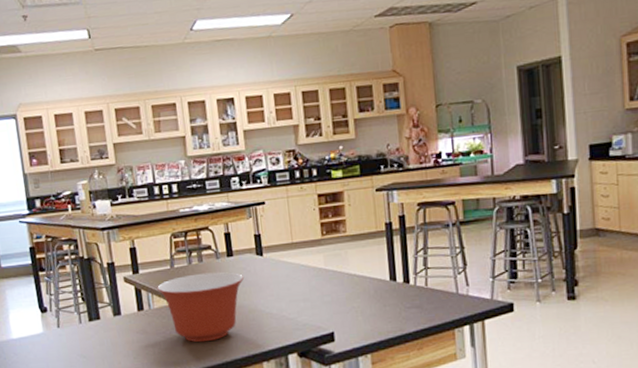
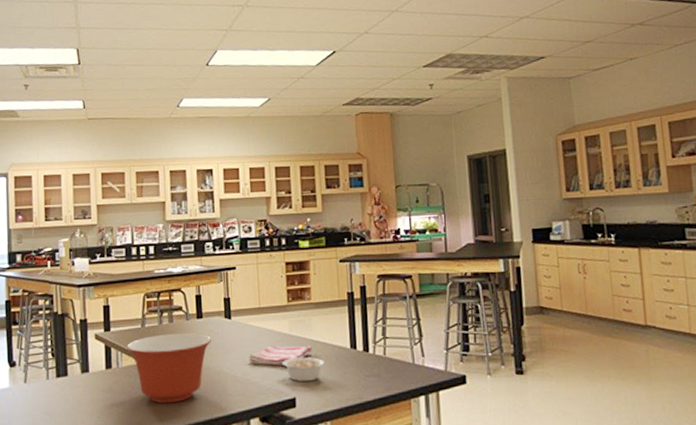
dish towel: none [283,280,350,301] -> present [248,345,312,366]
legume: none [319,291,363,317] -> present [283,357,325,382]

